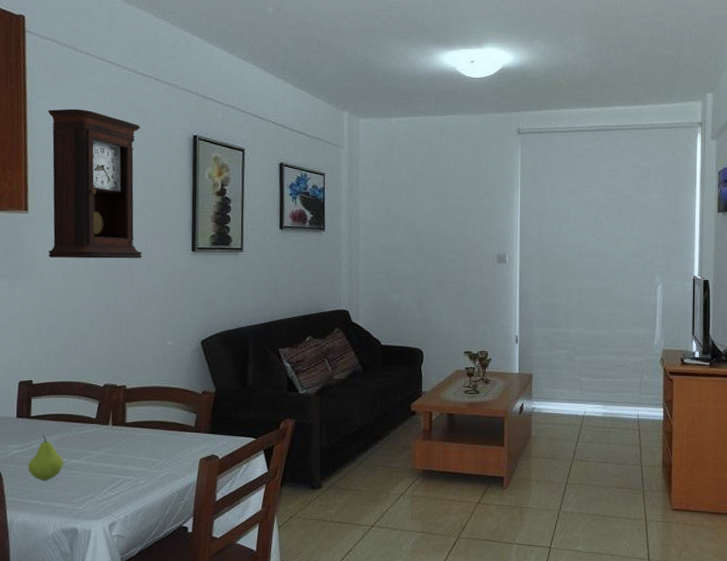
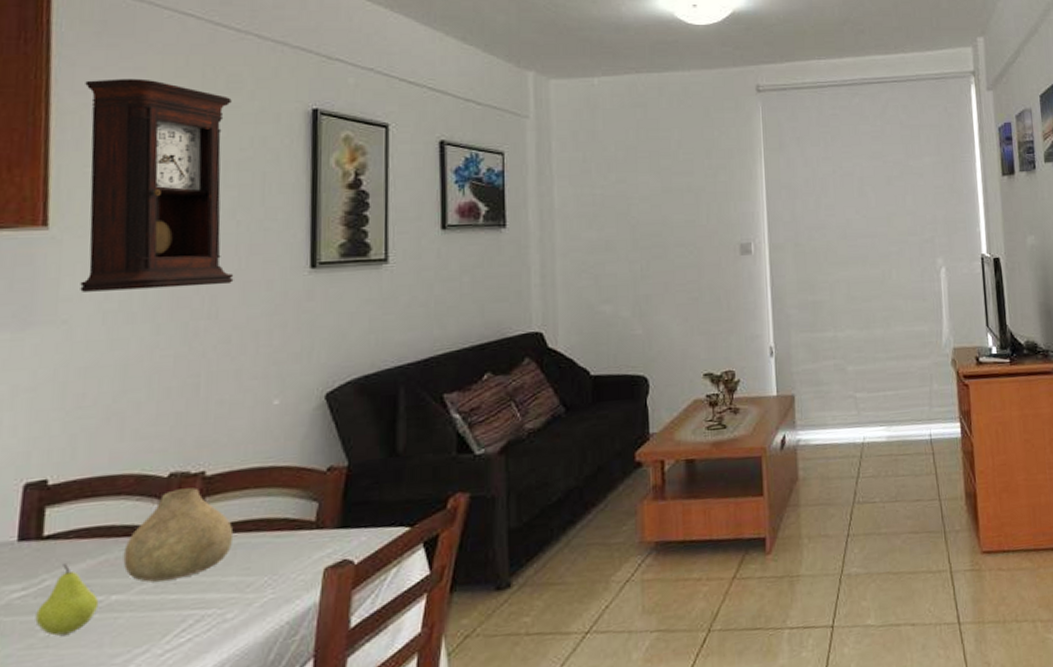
vase: none [77,395,144,454] -> present [123,487,234,583]

